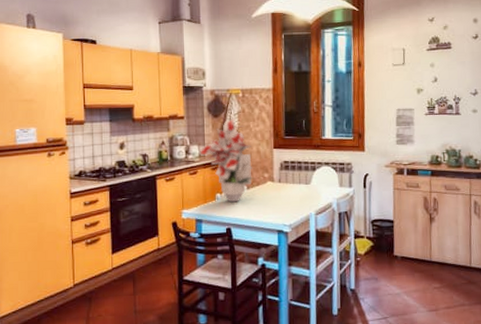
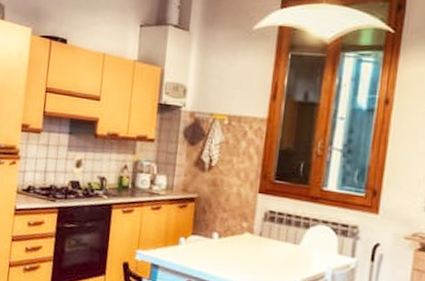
bouquet: present [198,118,252,203] -> none [166,149,231,252]

